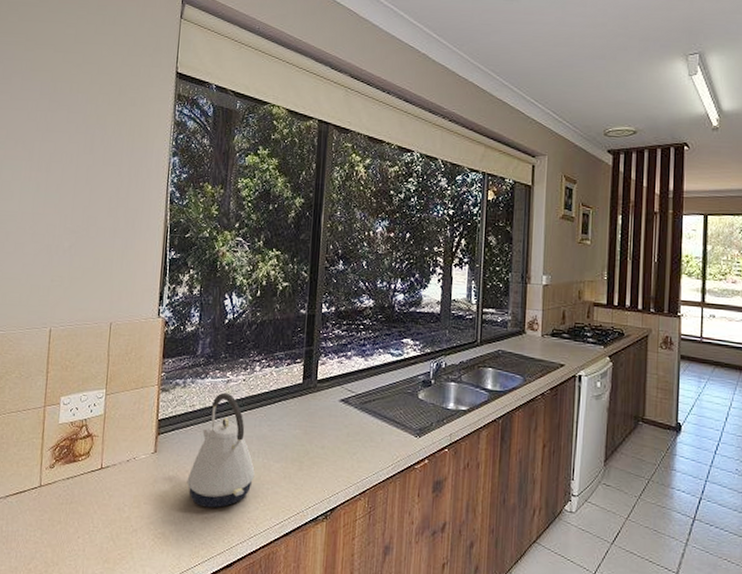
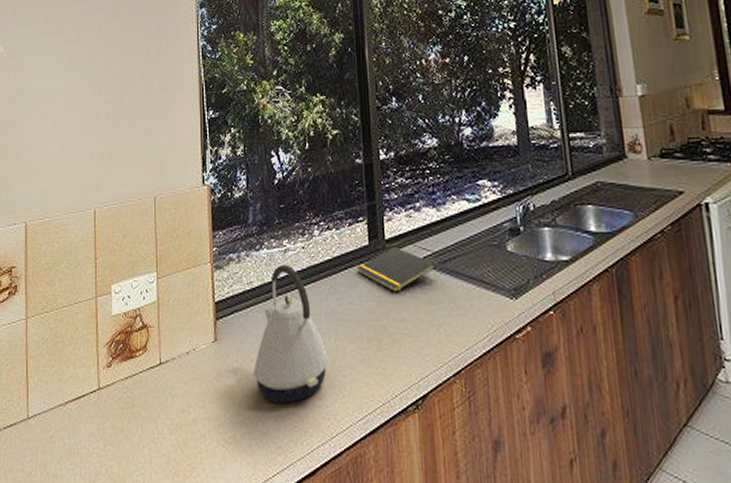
notepad: none [289,386,358,424] -> present [356,247,436,293]

